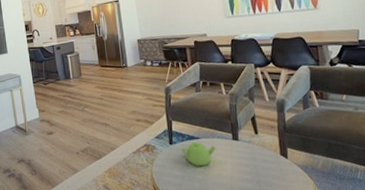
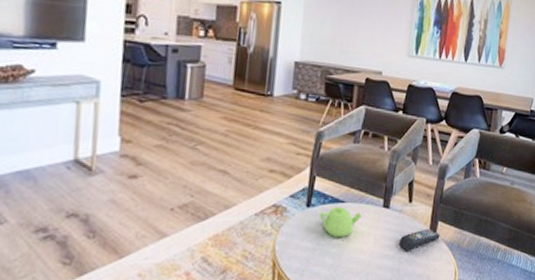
remote control: none [254,155,292,175] -> present [399,229,440,251]

